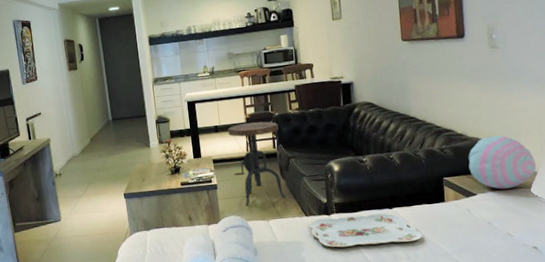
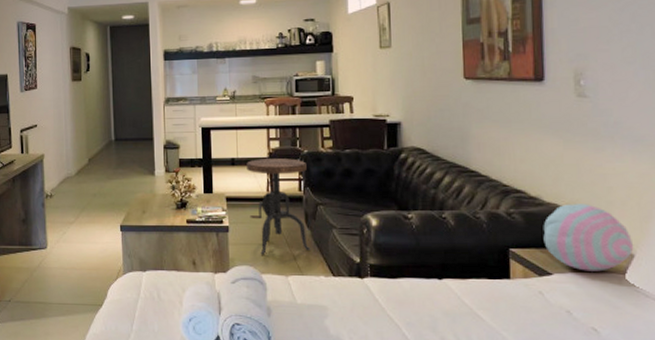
serving tray: present [309,213,422,248] -> none [336,281,478,324]

